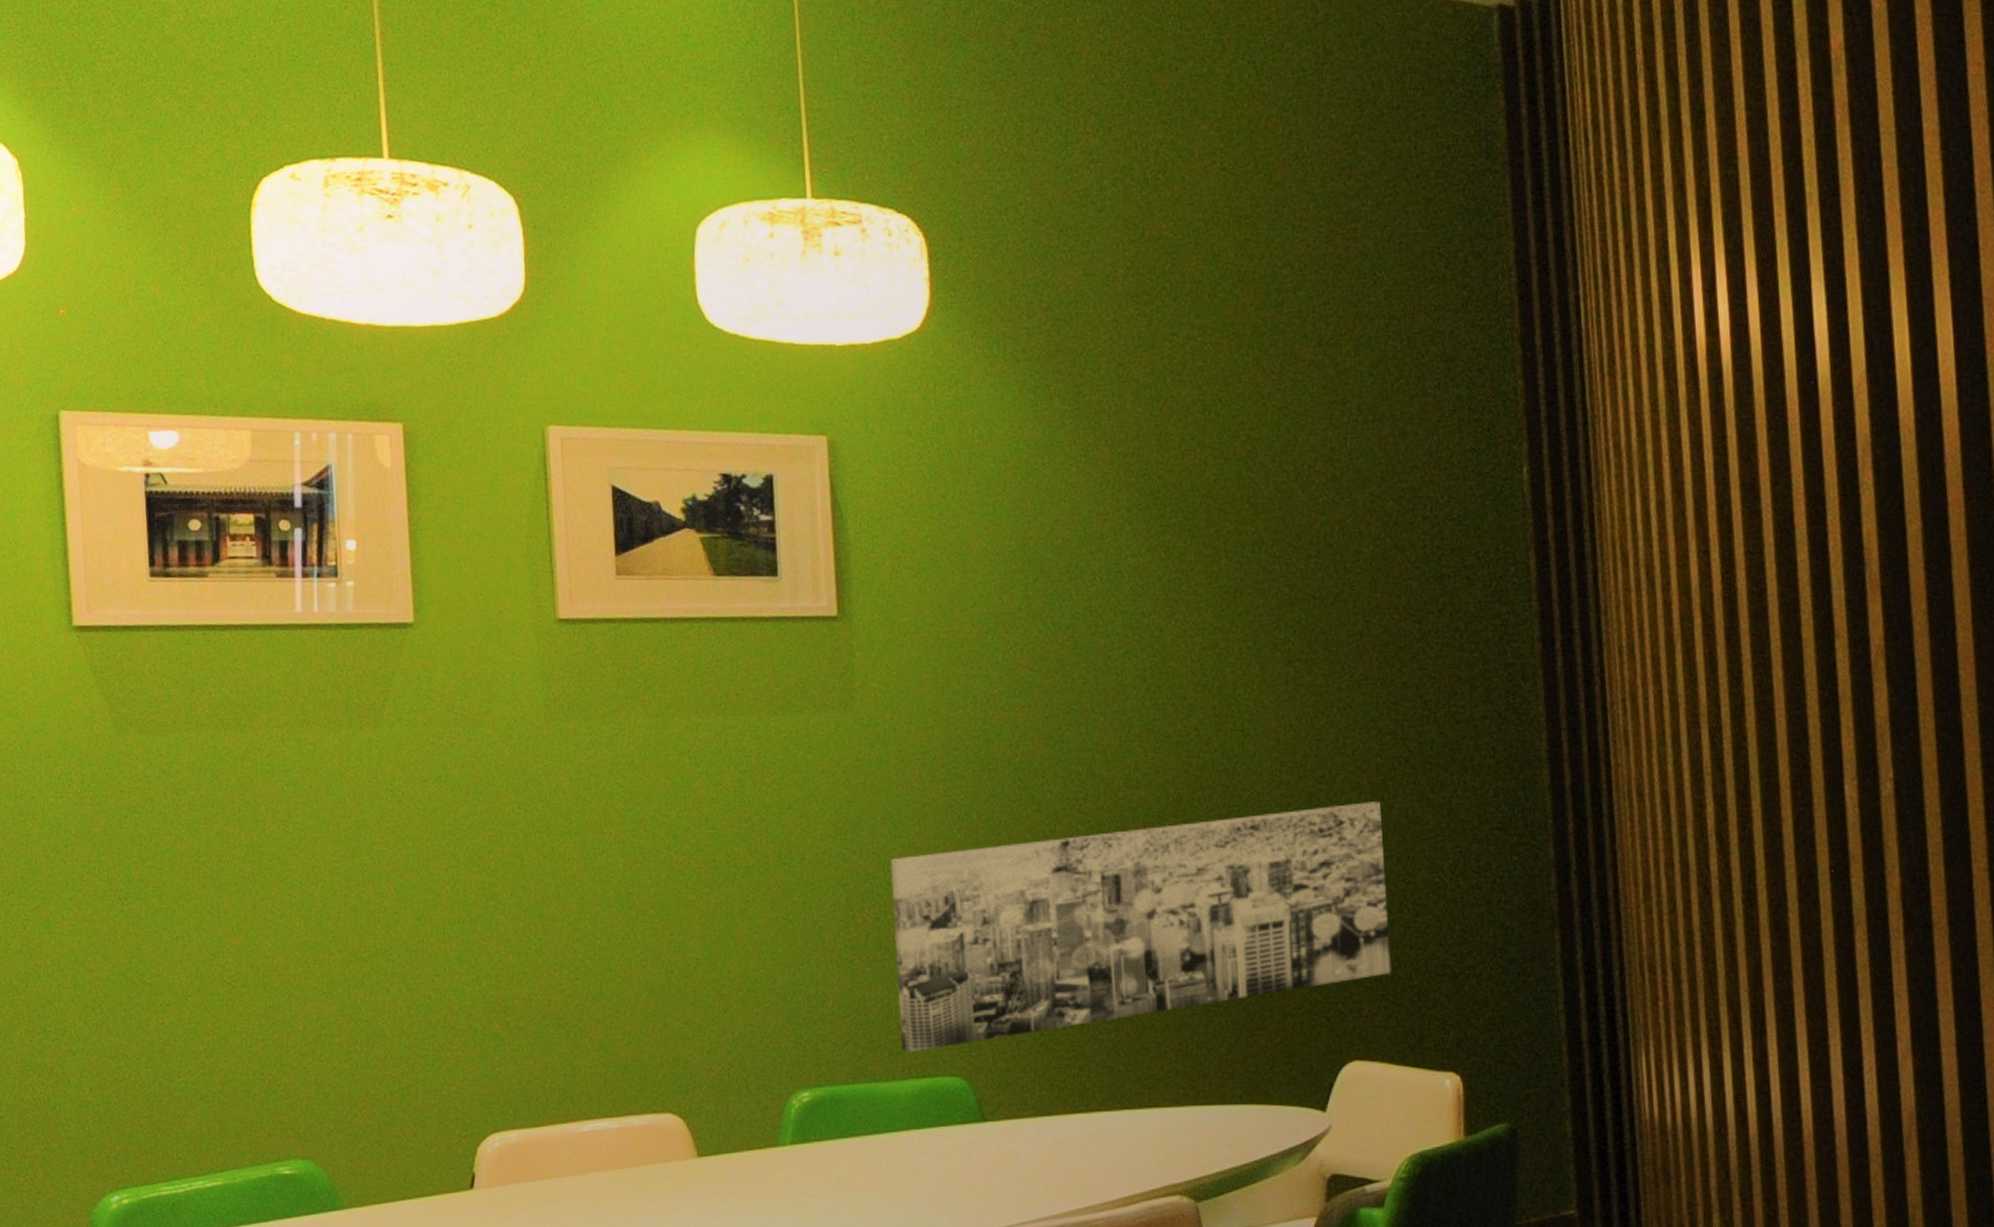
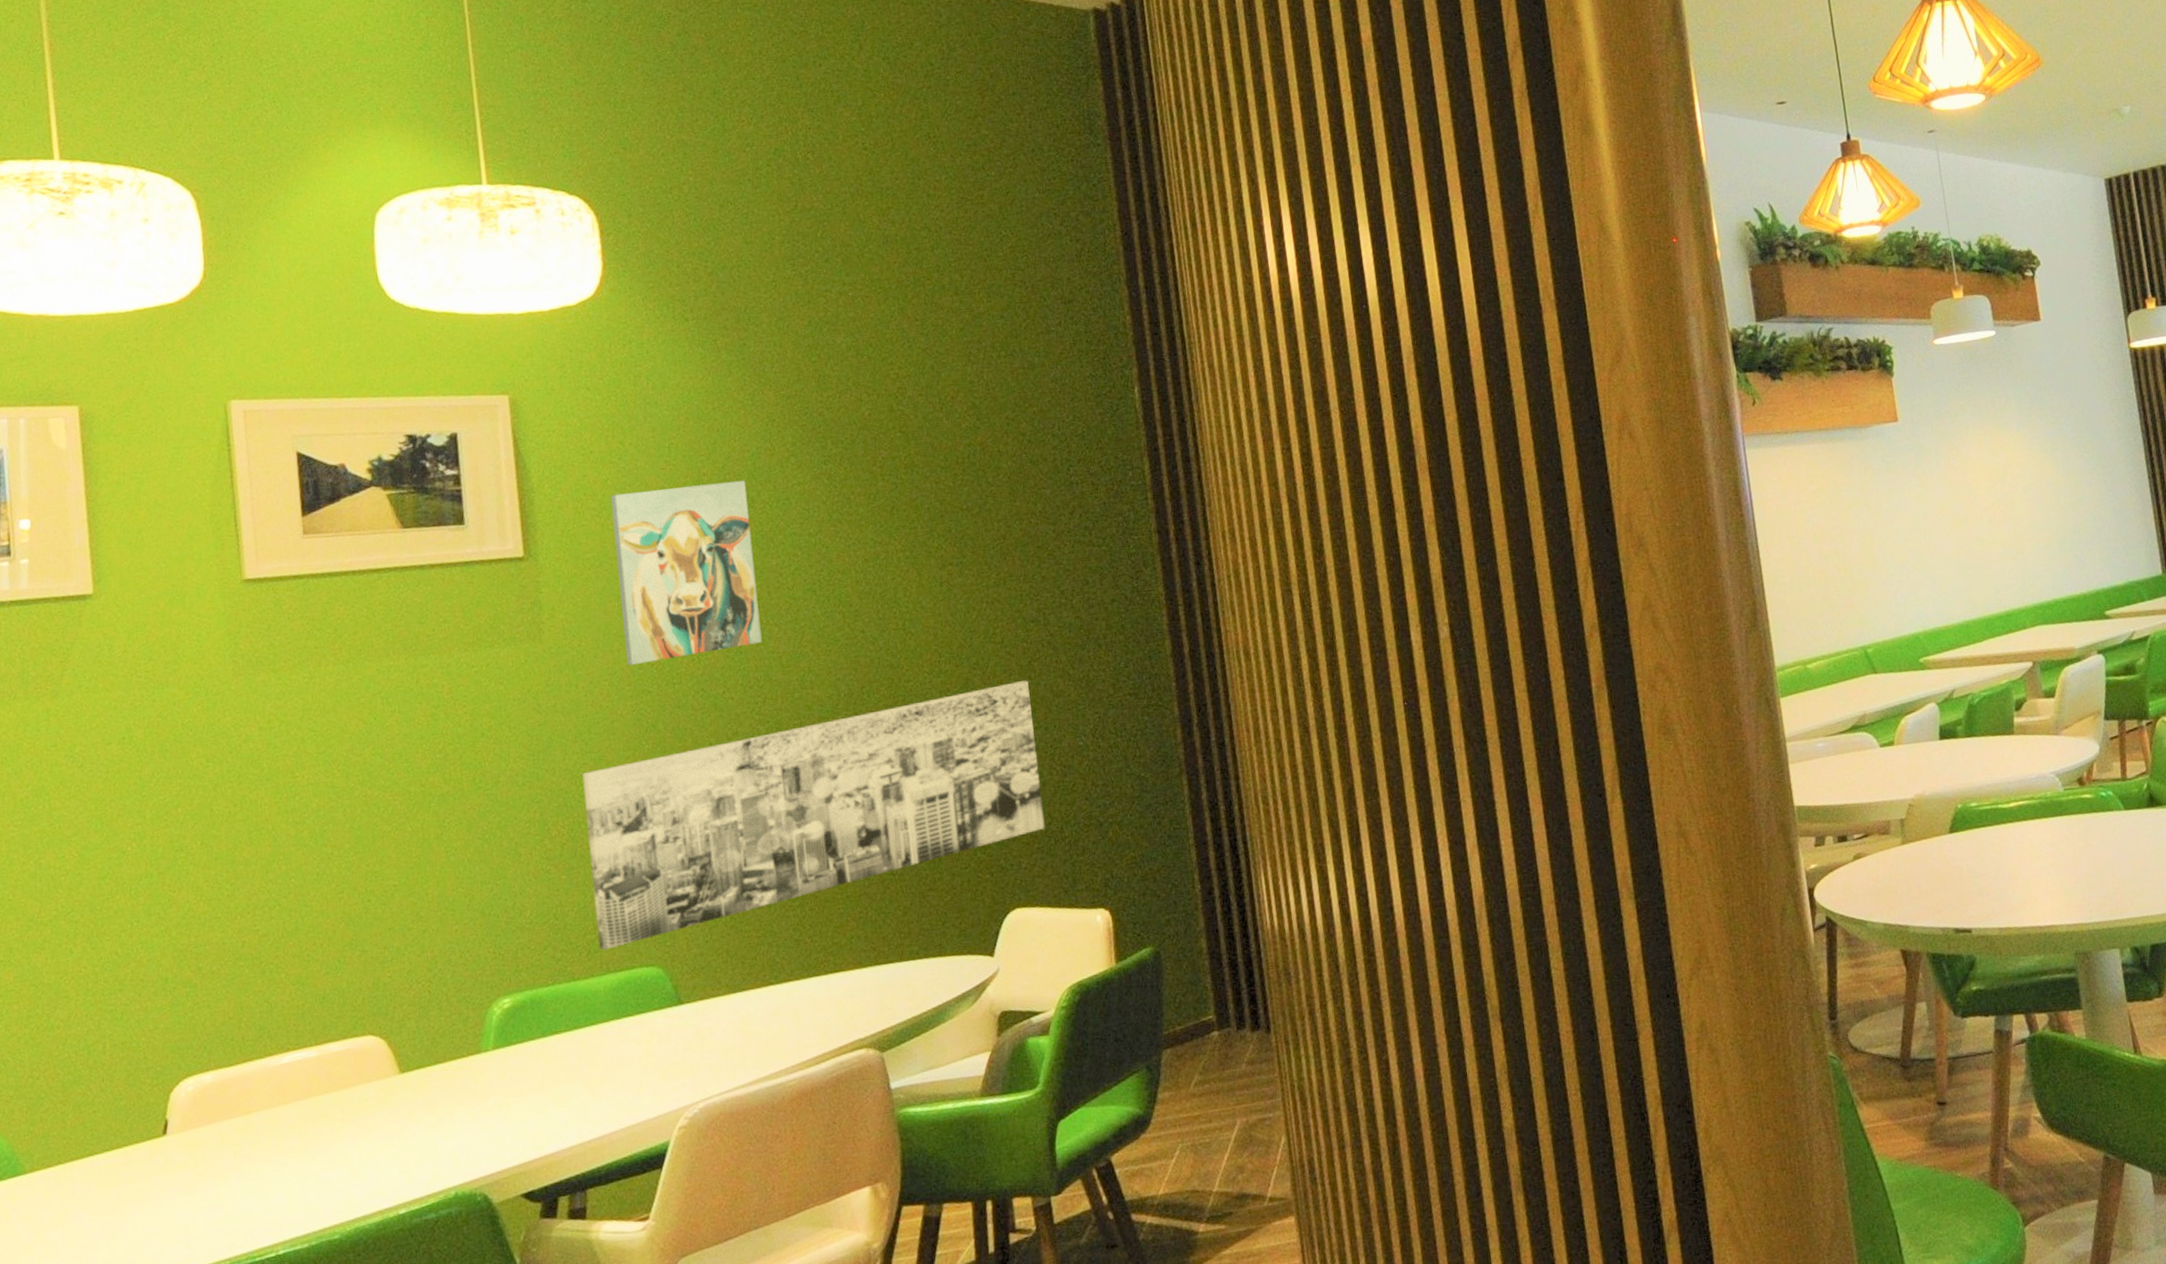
wall art: none [929,547,1086,745] -> present [610,480,762,665]

